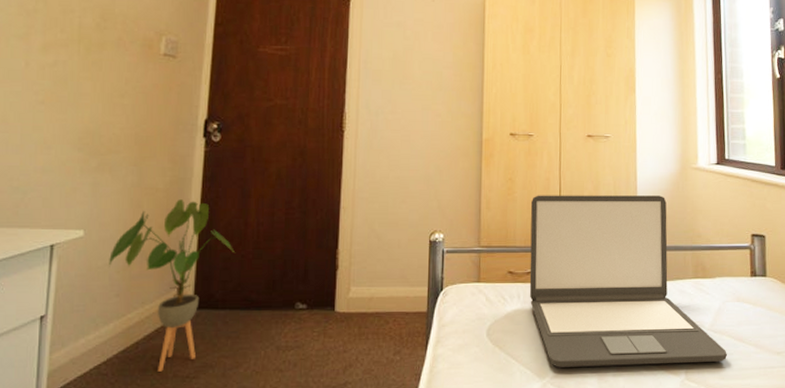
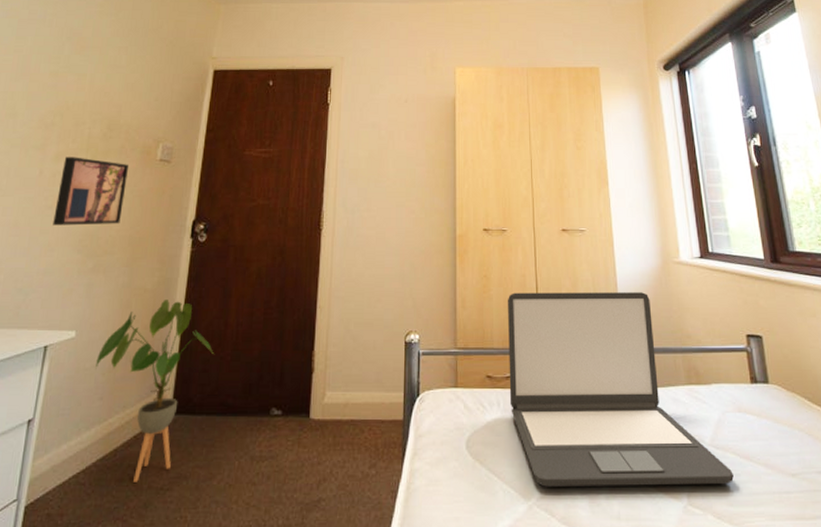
wall art: none [47,48,130,123] -> present [53,157,130,226]

